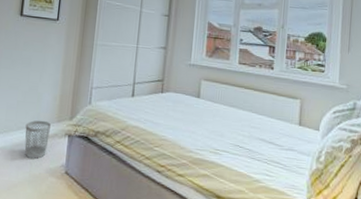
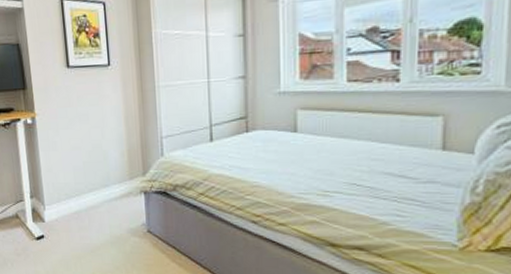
wastebasket: present [24,120,51,159] -> none [96,179,124,219]

